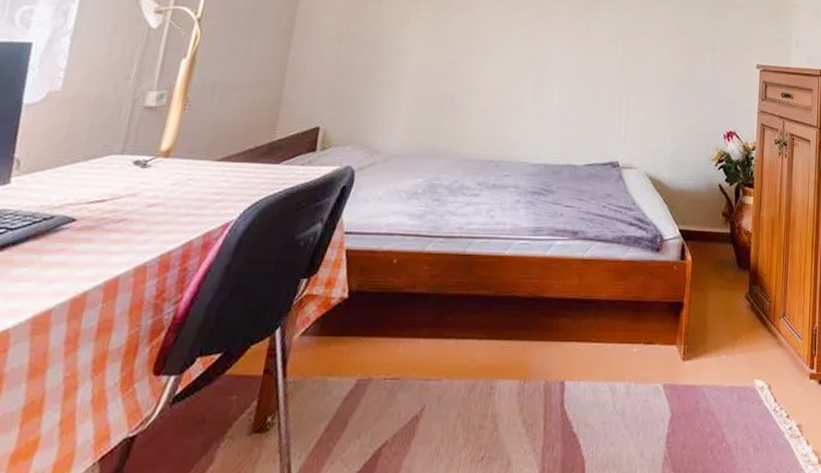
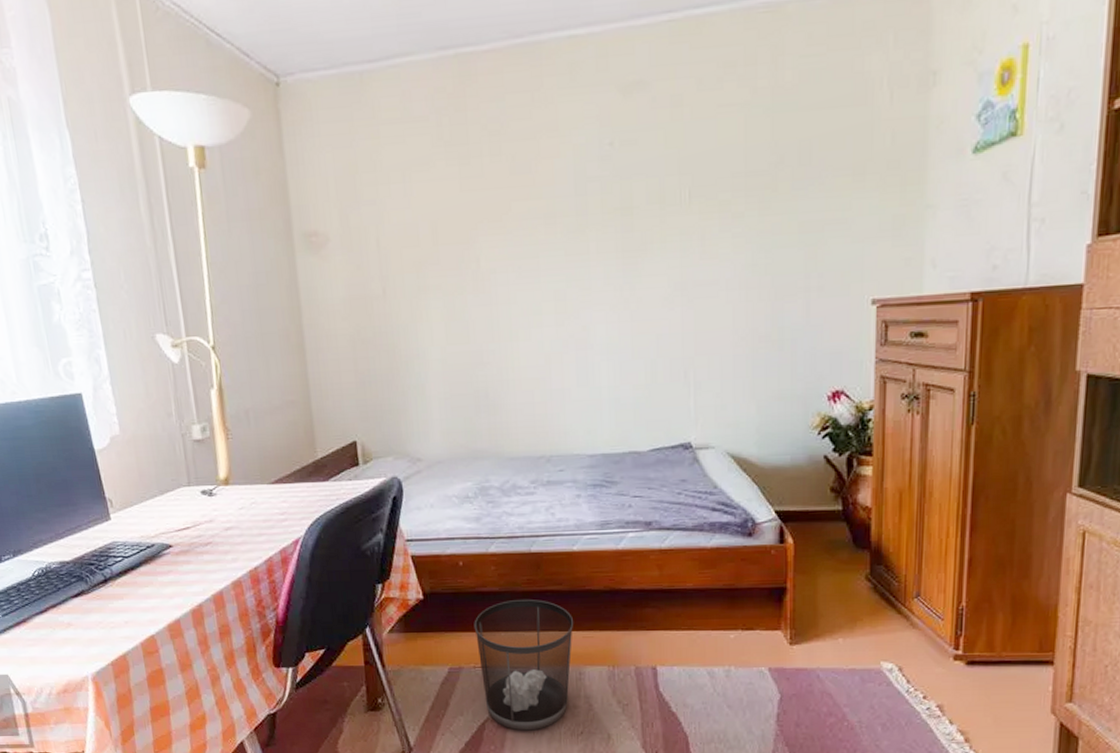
waste bin: none [388,302,495,457] -> present [474,599,574,731]

